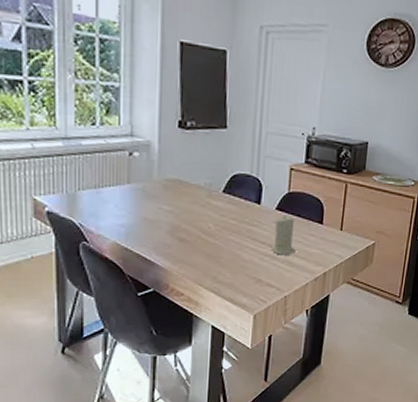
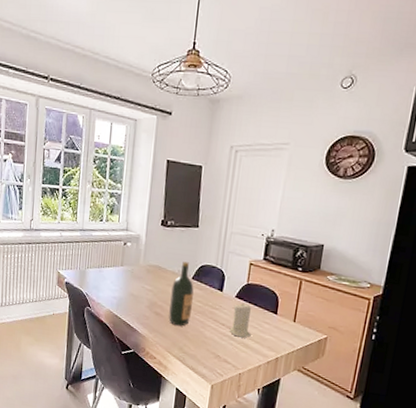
wine bottle: none [196,172,226,251] -> present [168,261,194,327]

